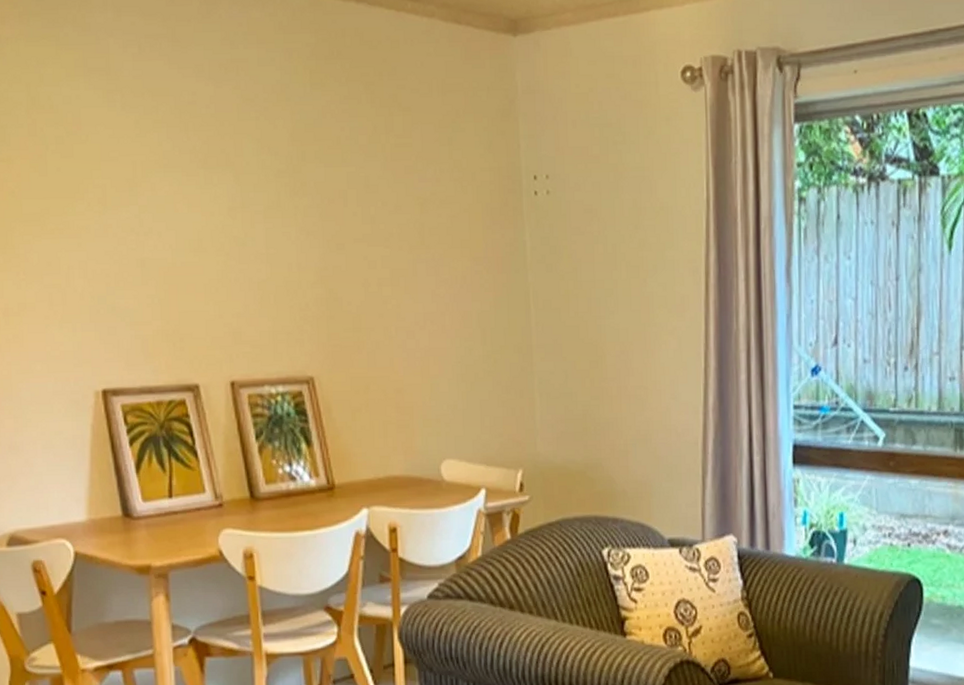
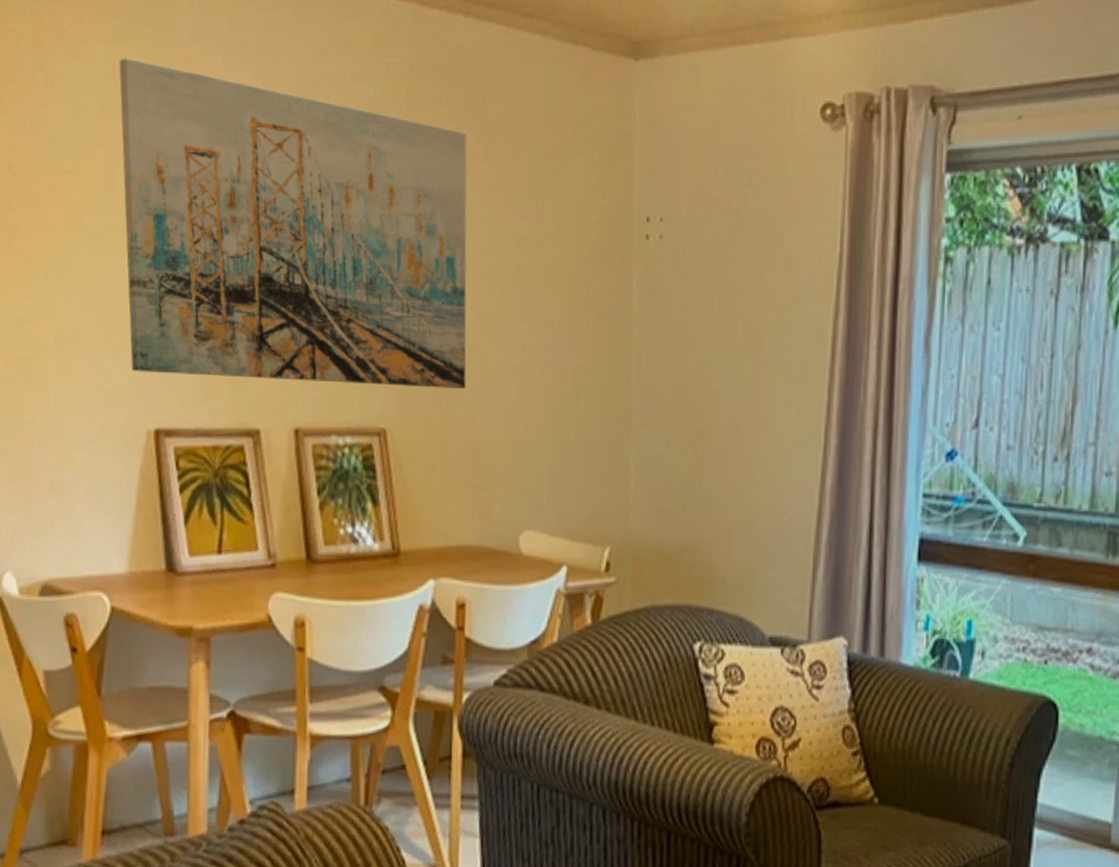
wall art: none [43,54,383,339] -> present [119,58,467,389]

